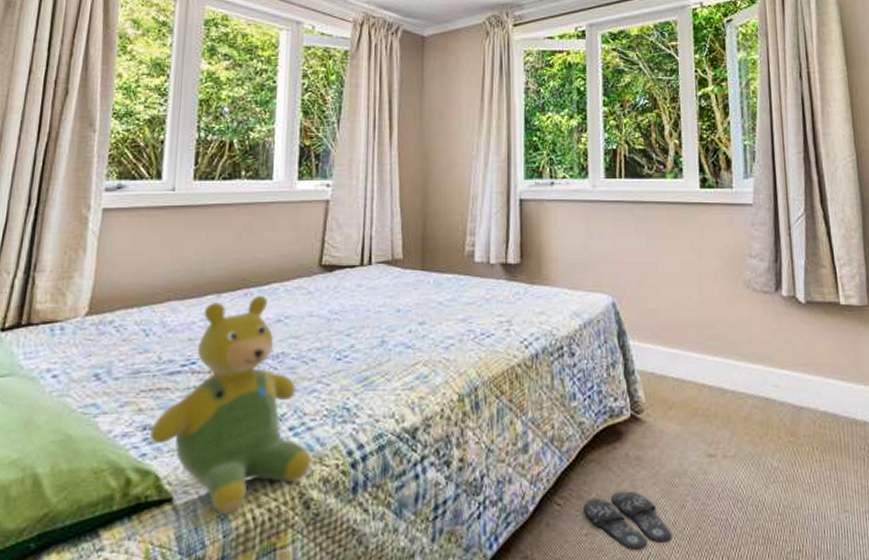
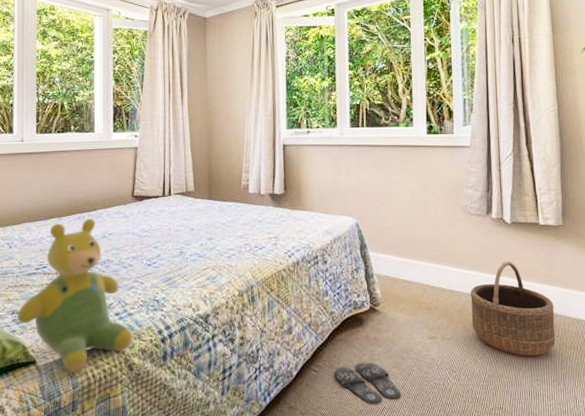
basket: none [758,351,866,479] -> present [470,261,556,356]

